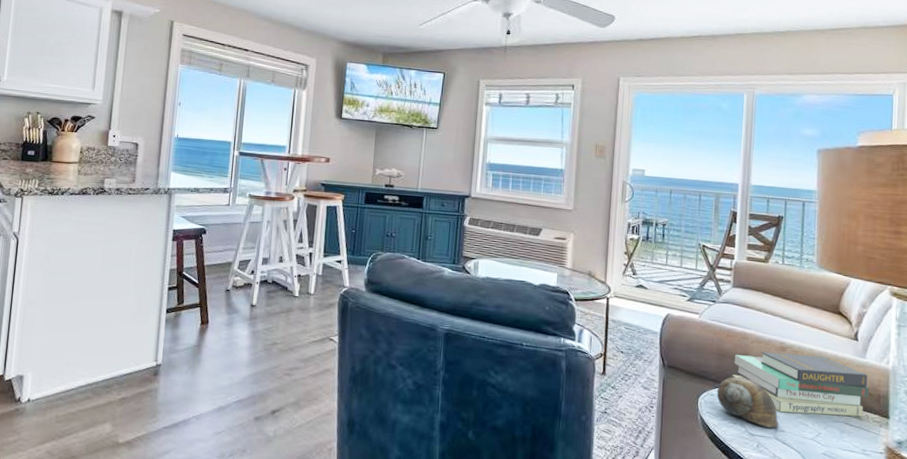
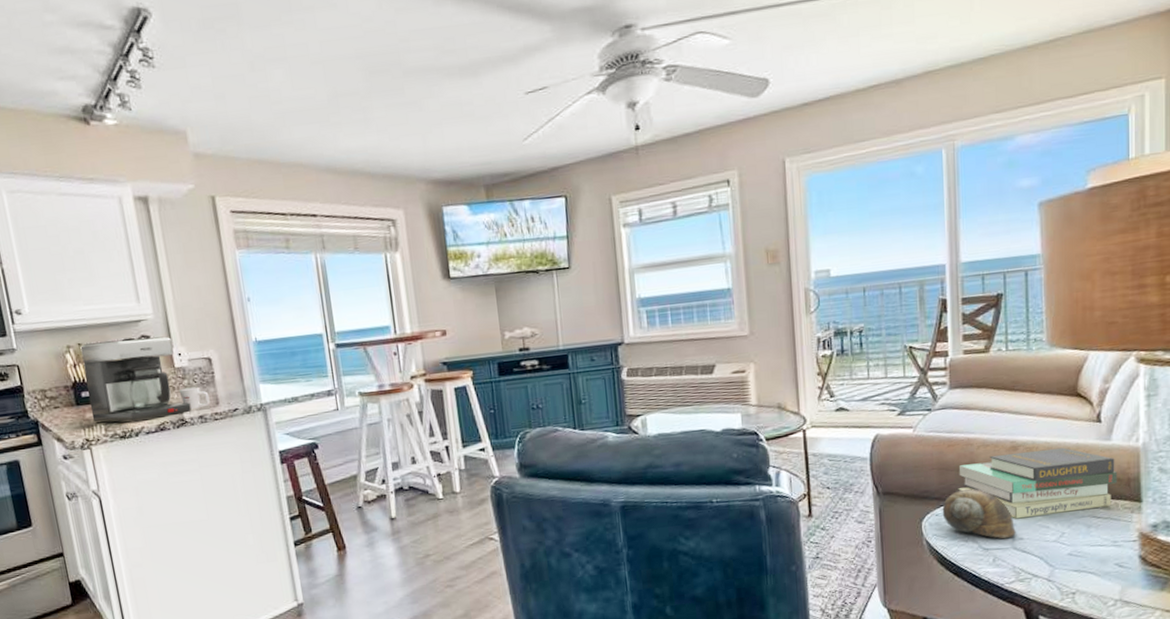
coffee maker: none [31,113,112,184] -> present [80,336,192,423]
mug: none [105,163,129,184] -> present [179,386,210,411]

